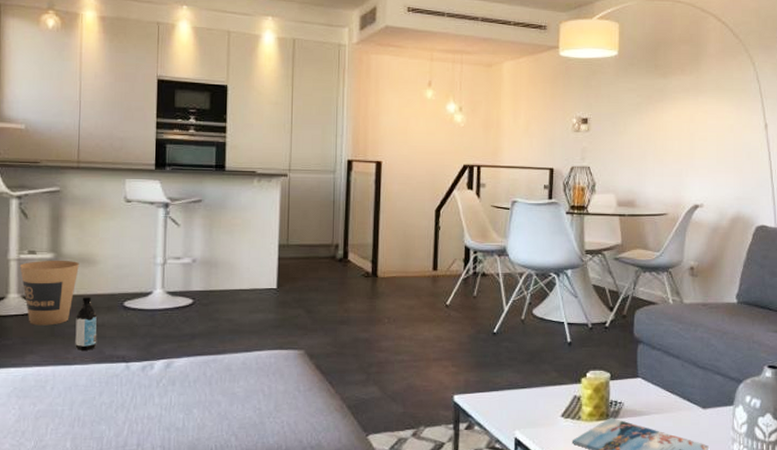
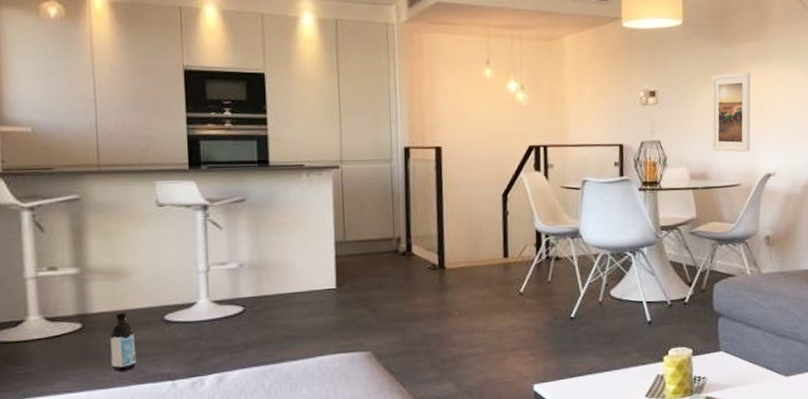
trash can: present [20,260,79,326] -> none [40,274,109,349]
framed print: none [641,104,683,183] -> present [712,72,751,153]

